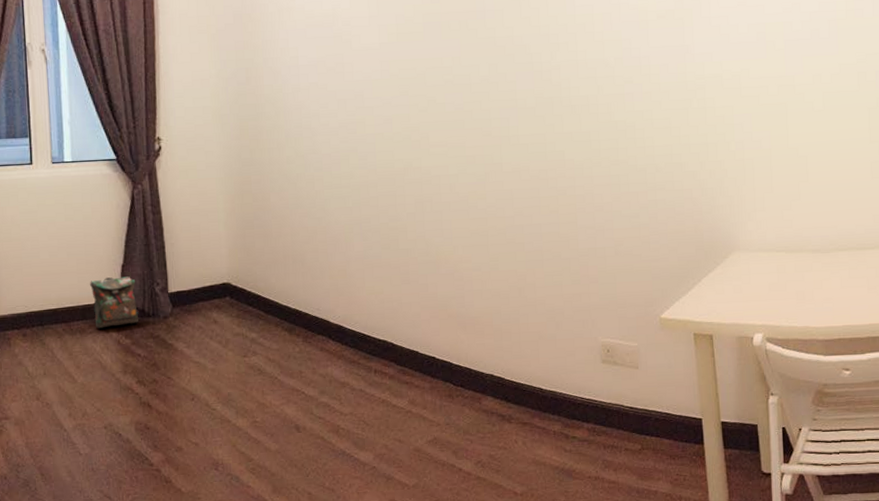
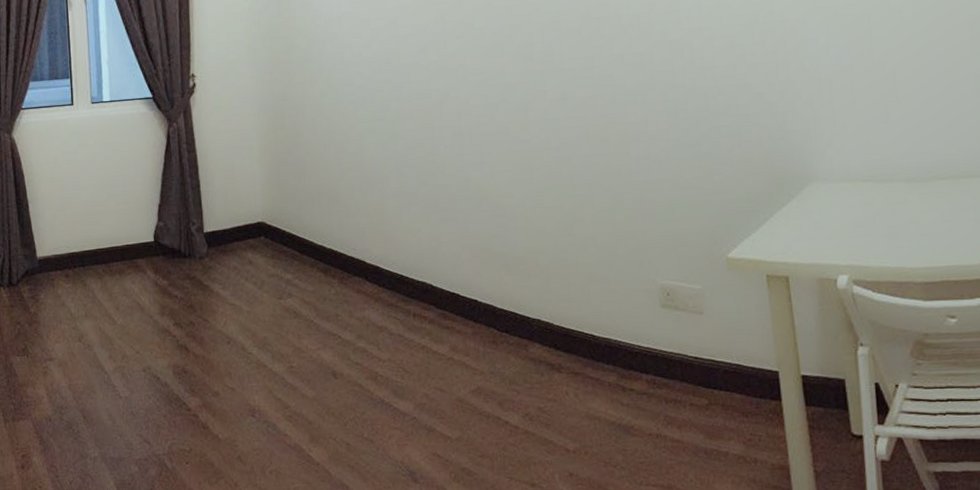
backpack: present [90,276,139,329] -> none [128,216,176,269]

